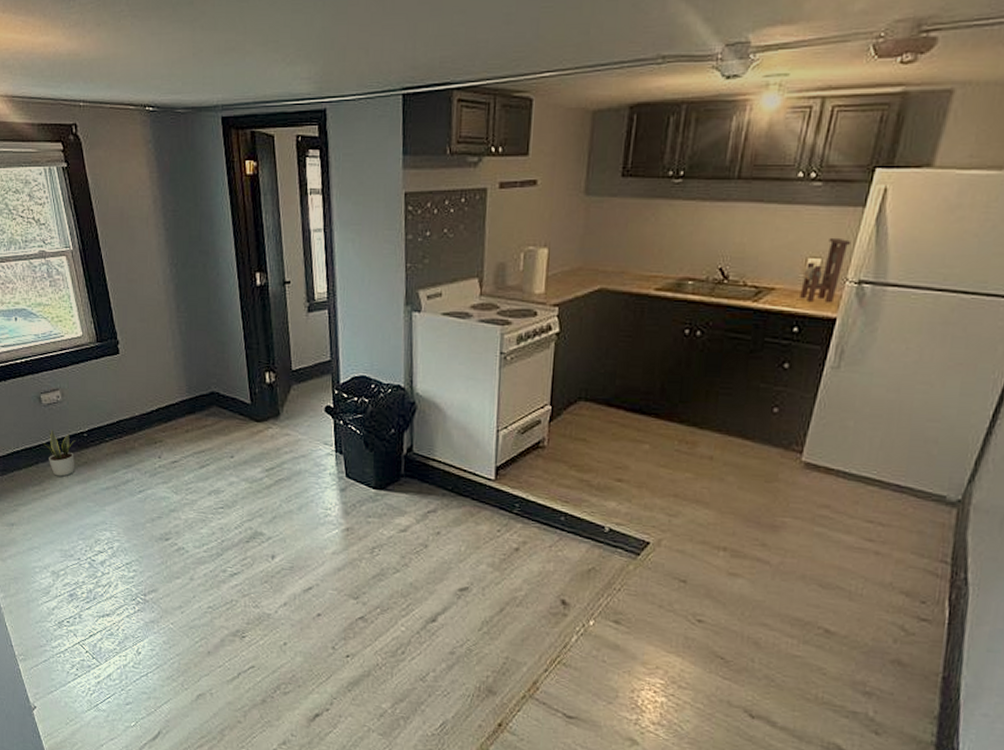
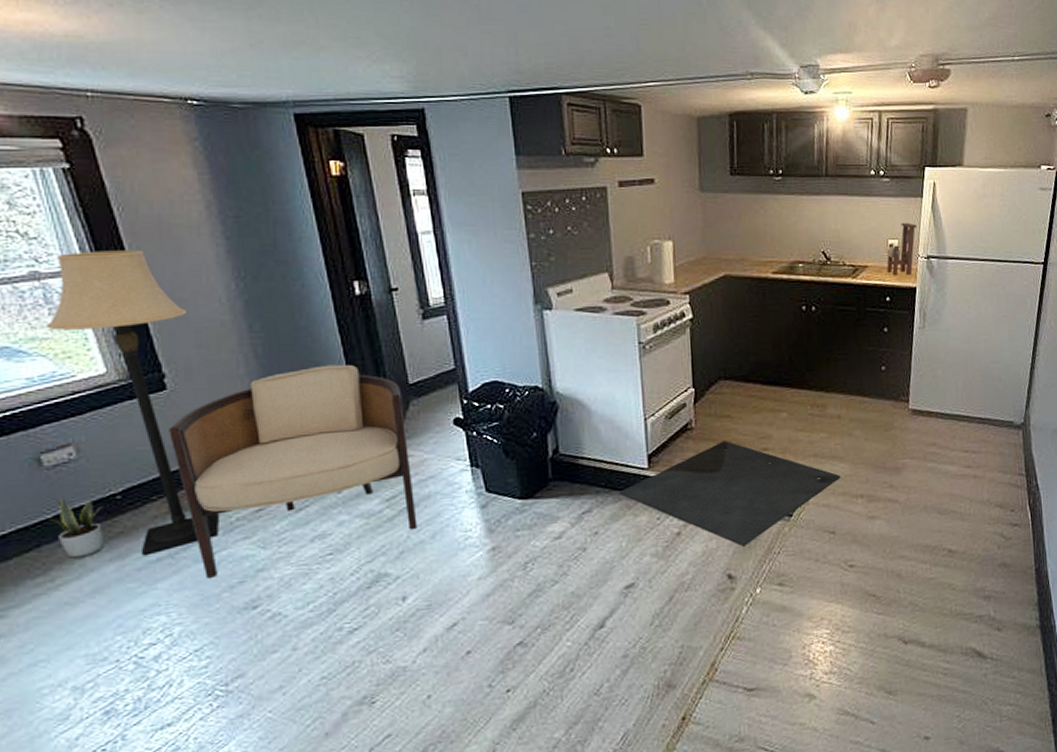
lamp: none [48,236,147,484] -> present [46,250,219,556]
armchair: none [119,346,289,510] -> present [169,364,418,578]
door mat: none [464,464,702,576] -> present [619,440,841,547]

